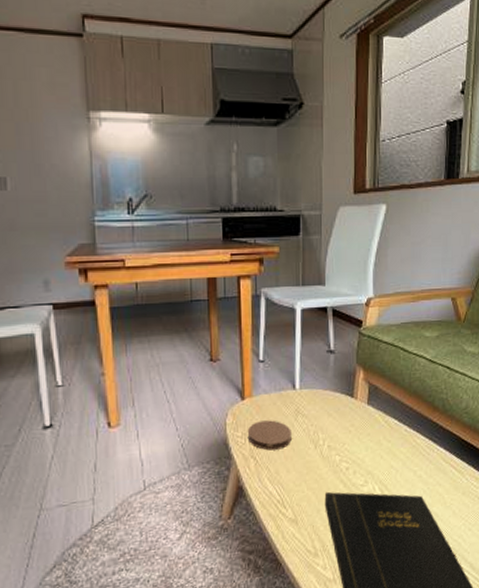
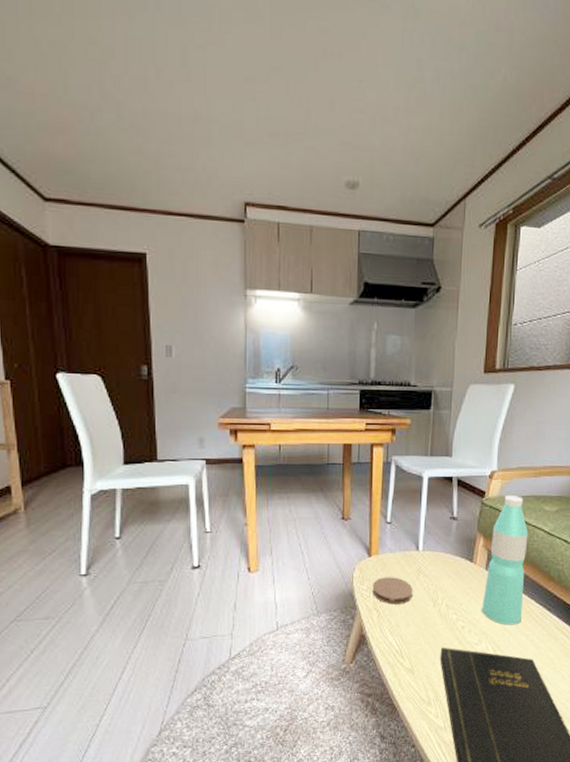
water bottle: none [366,323,410,463] -> present [482,496,529,625]

